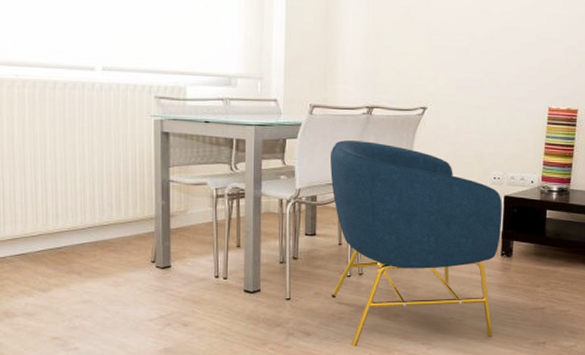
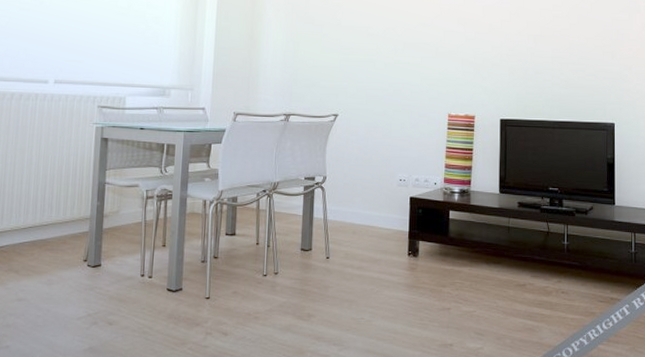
armchair: present [329,140,502,347] -> none [247,145,408,347]

